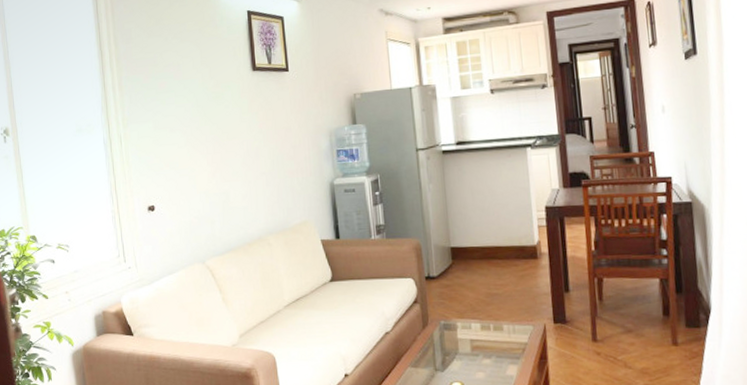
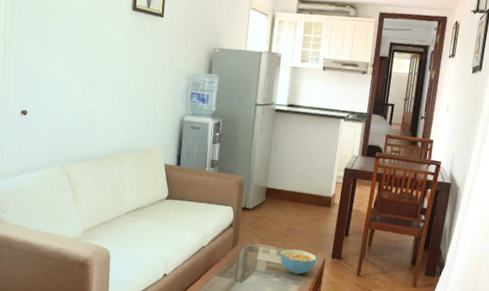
cereal bowl: none [485,318,535,350] -> present [280,249,317,274]

